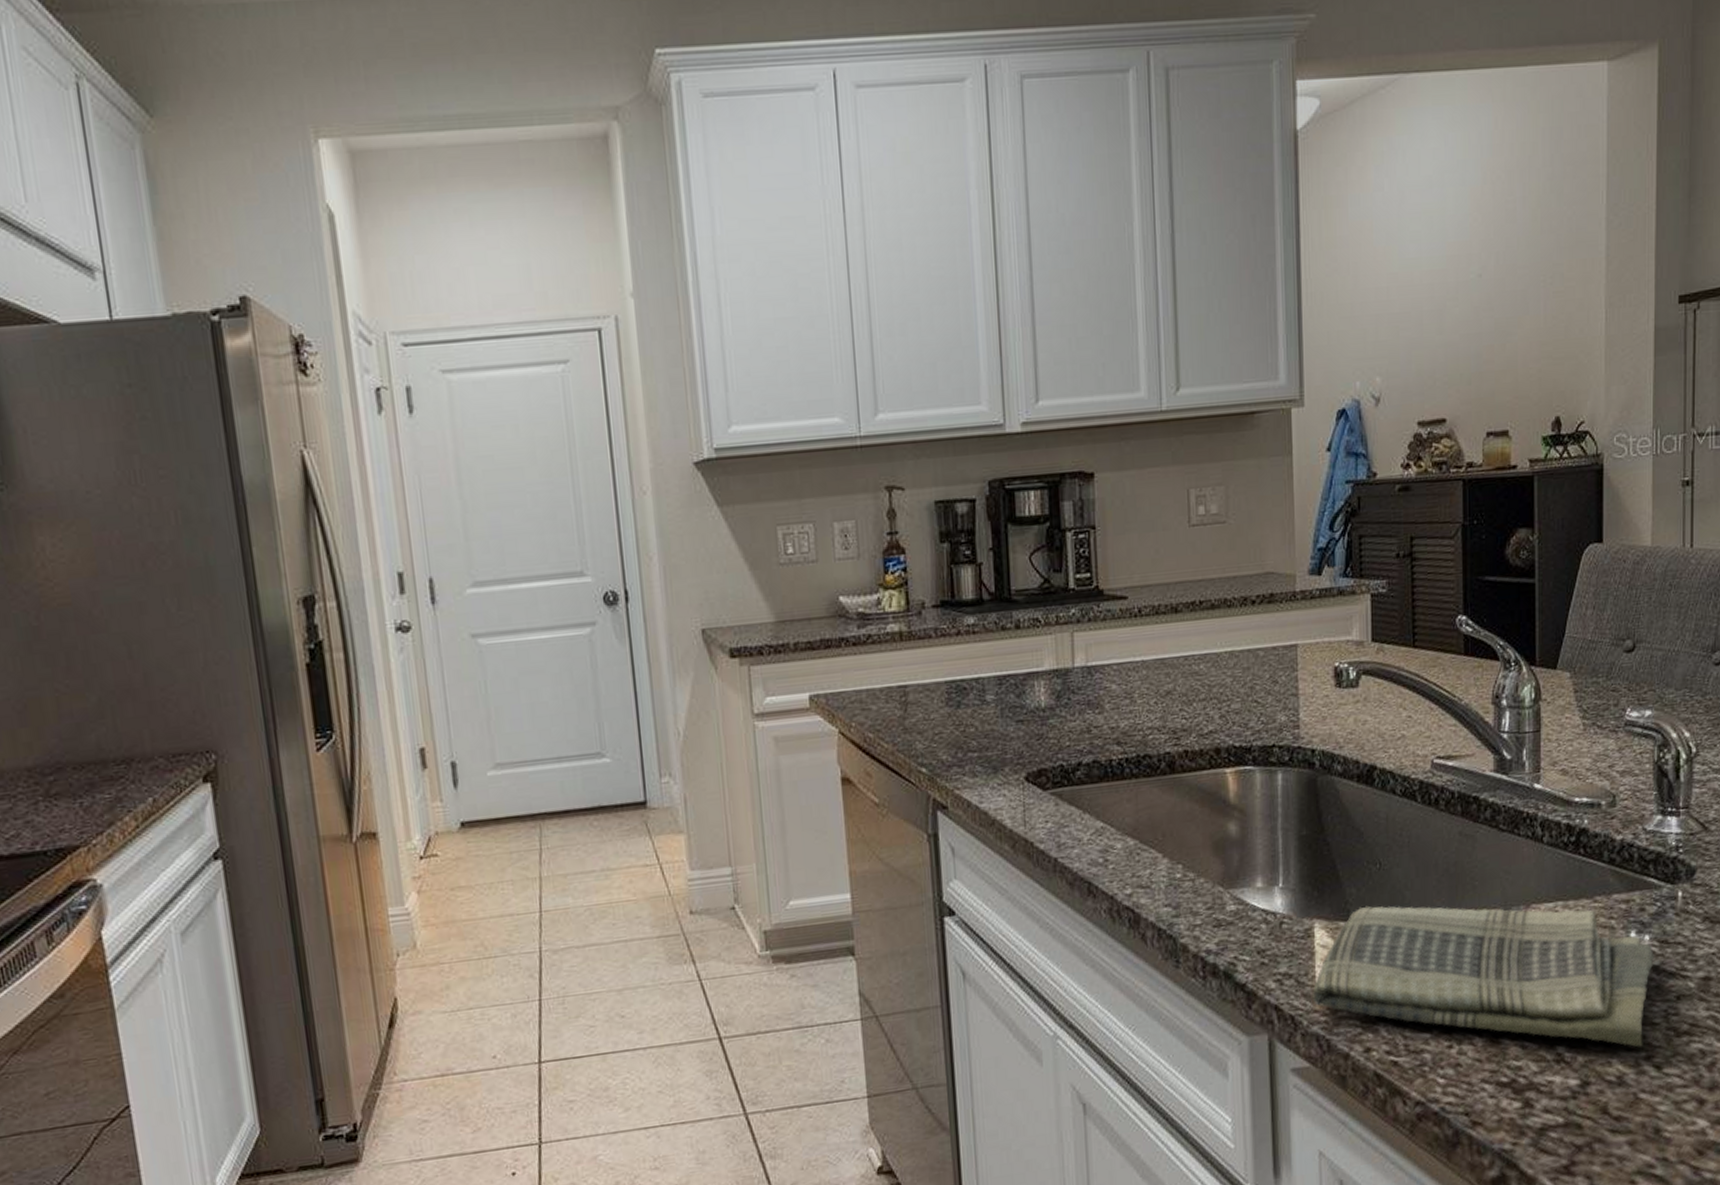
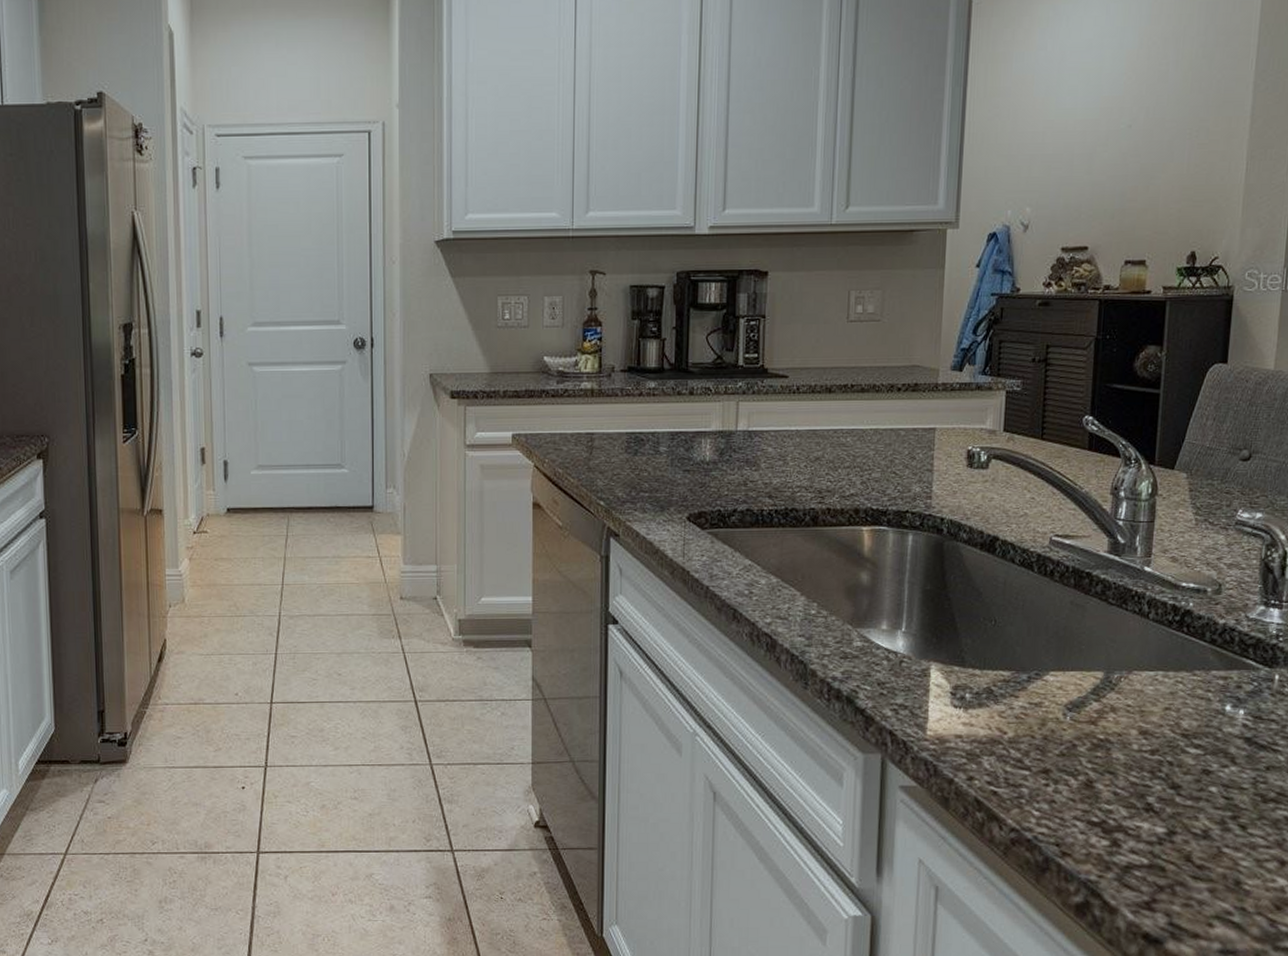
dish towel: present [1312,905,1654,1047] -> none [924,655,1248,807]

